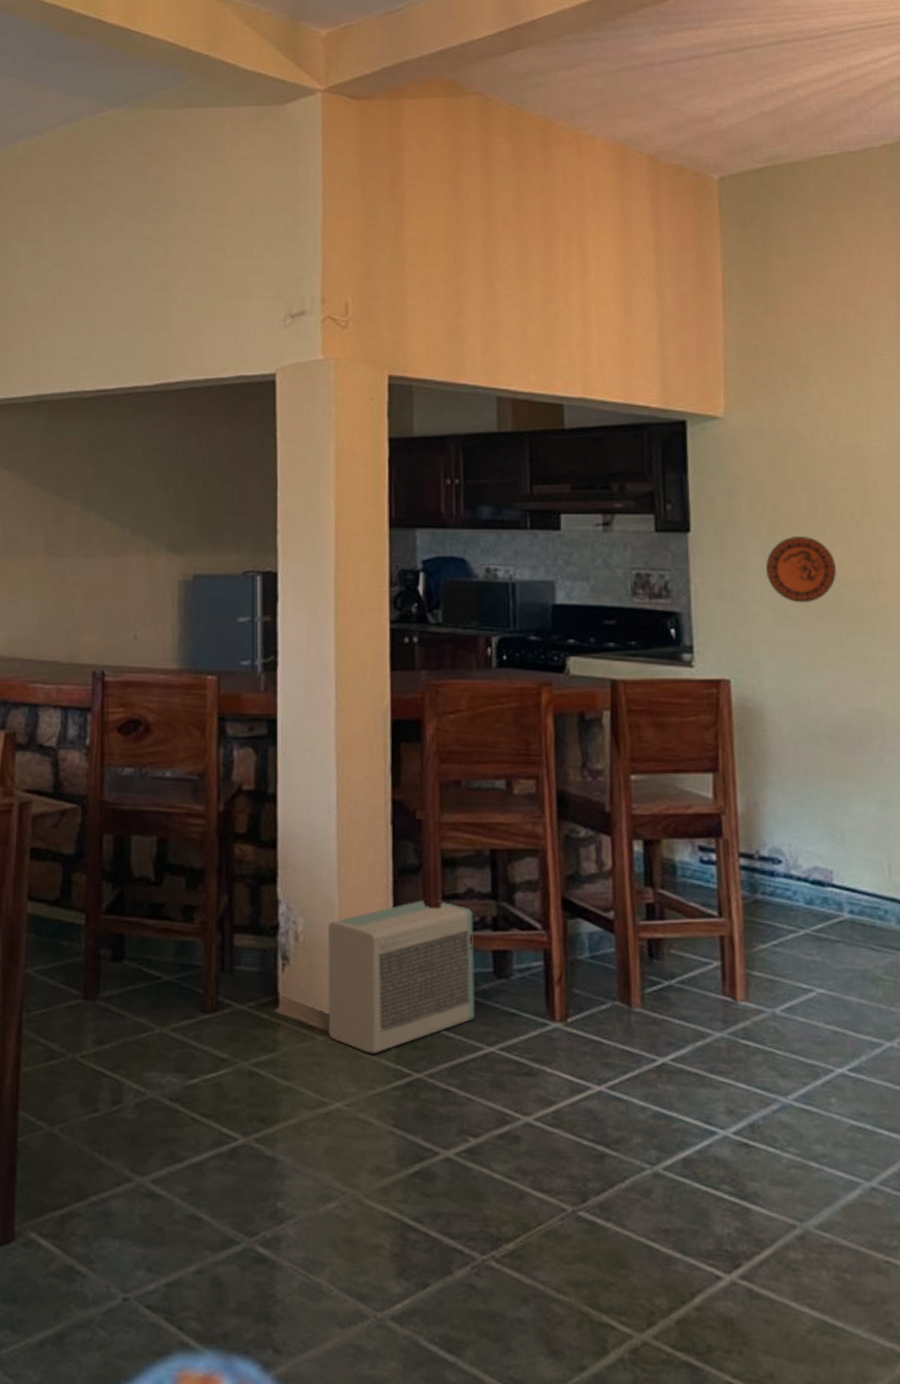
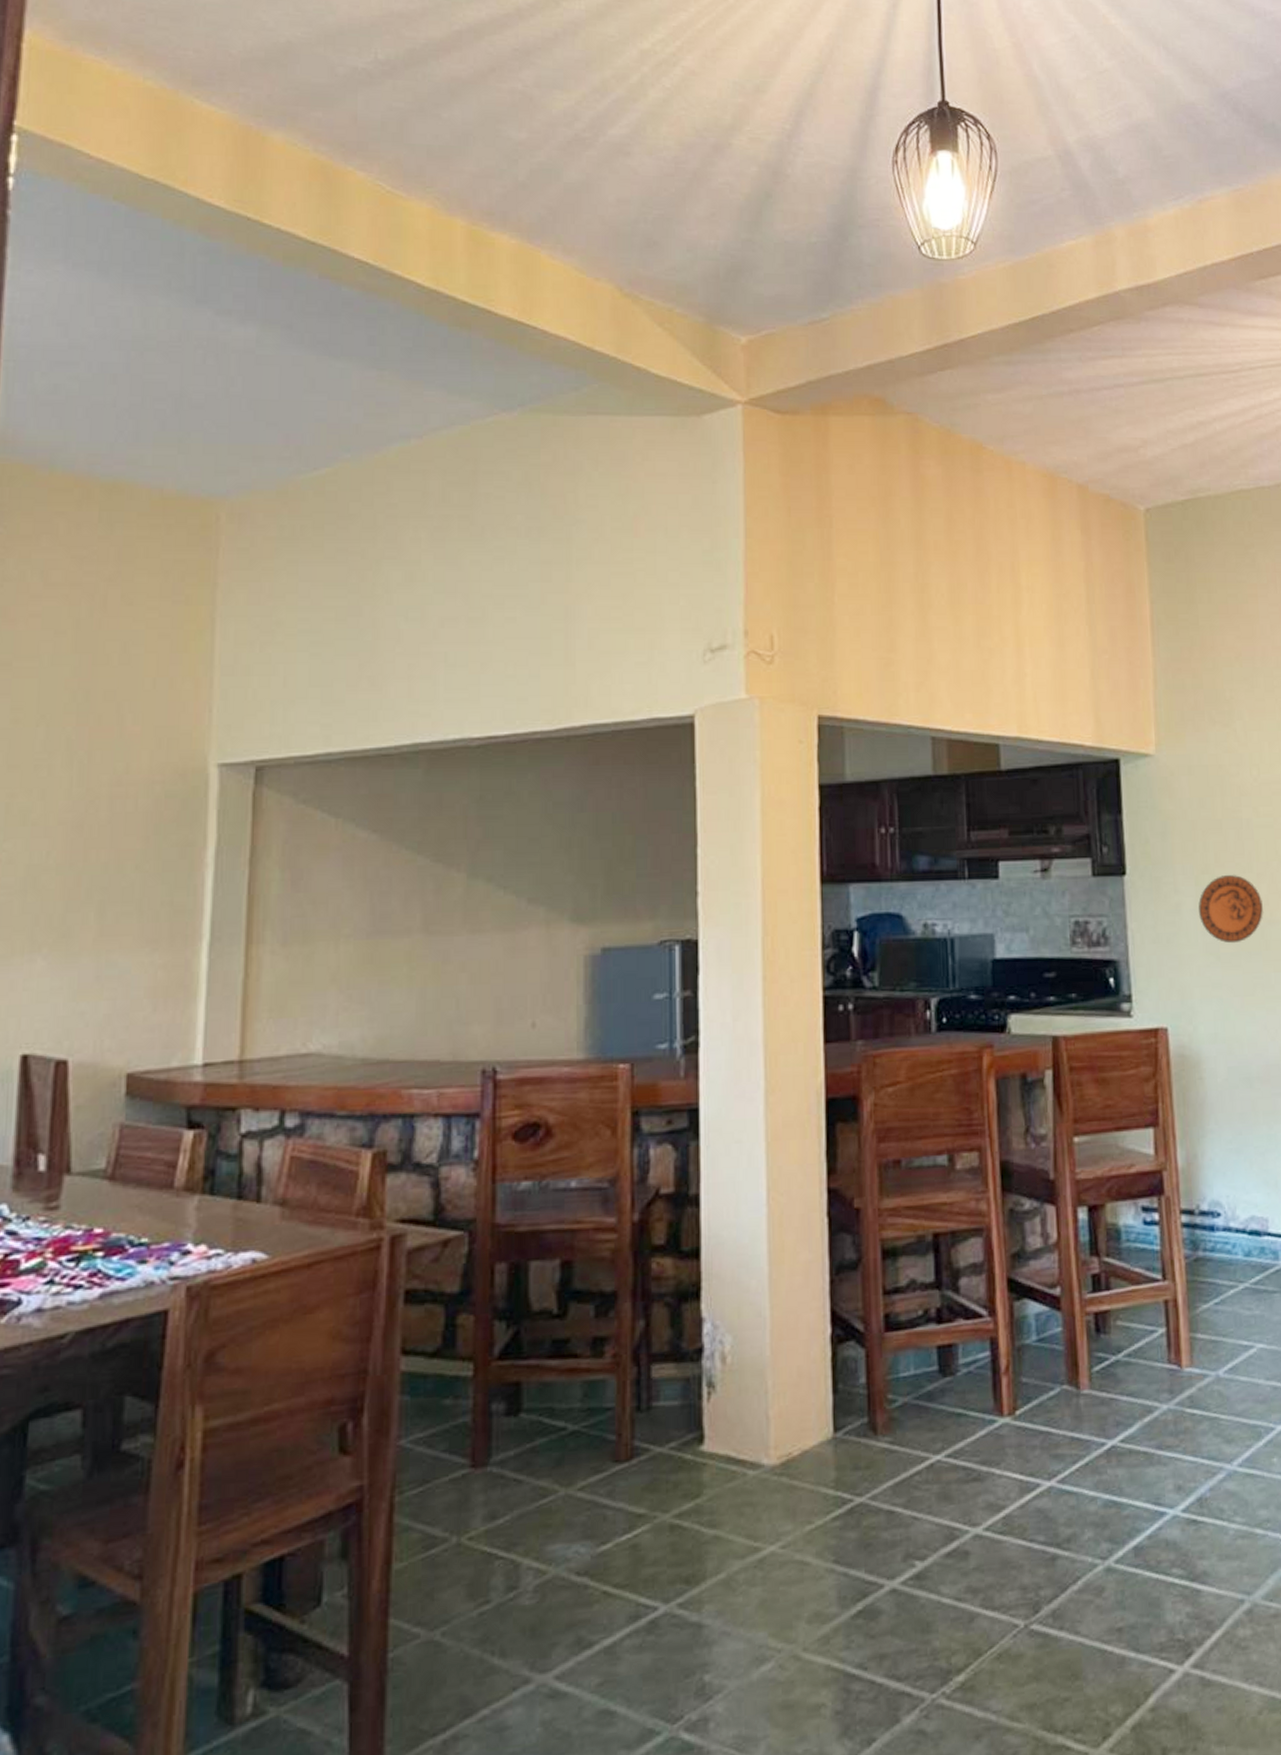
air purifier: present [328,899,475,1054] -> none [759,1297,920,1483]

